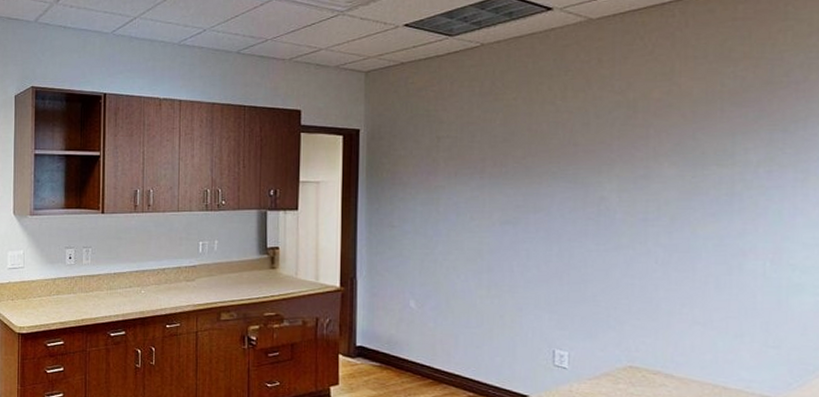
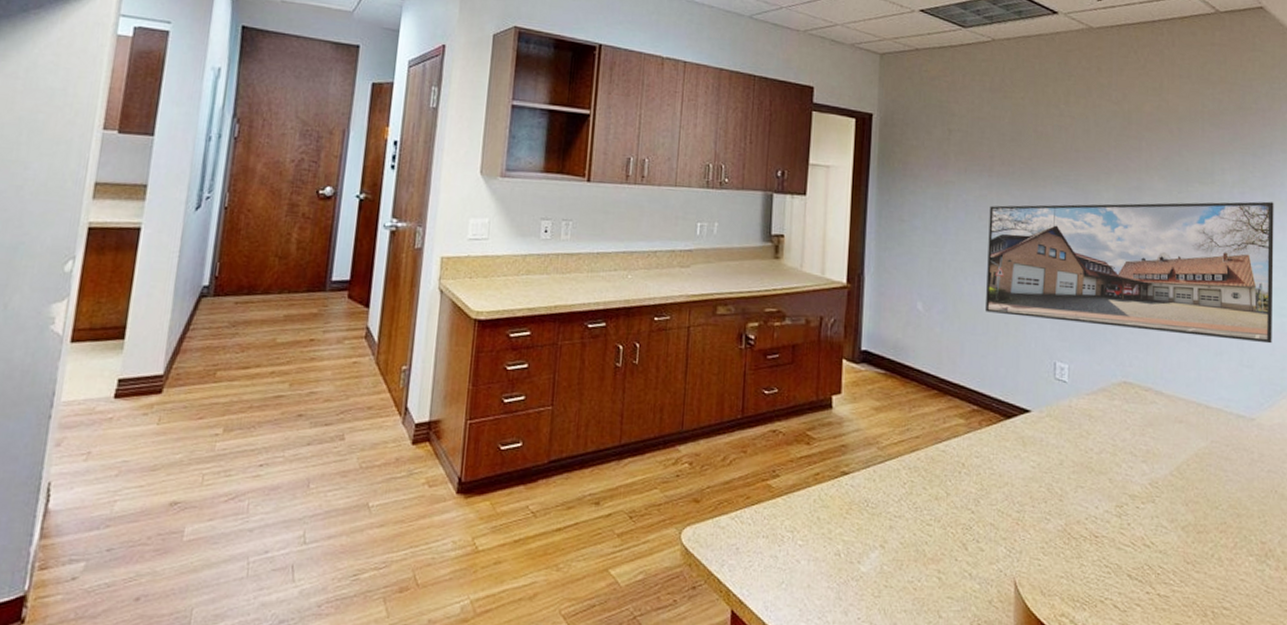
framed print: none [480,178,808,324] -> present [986,201,1274,344]

